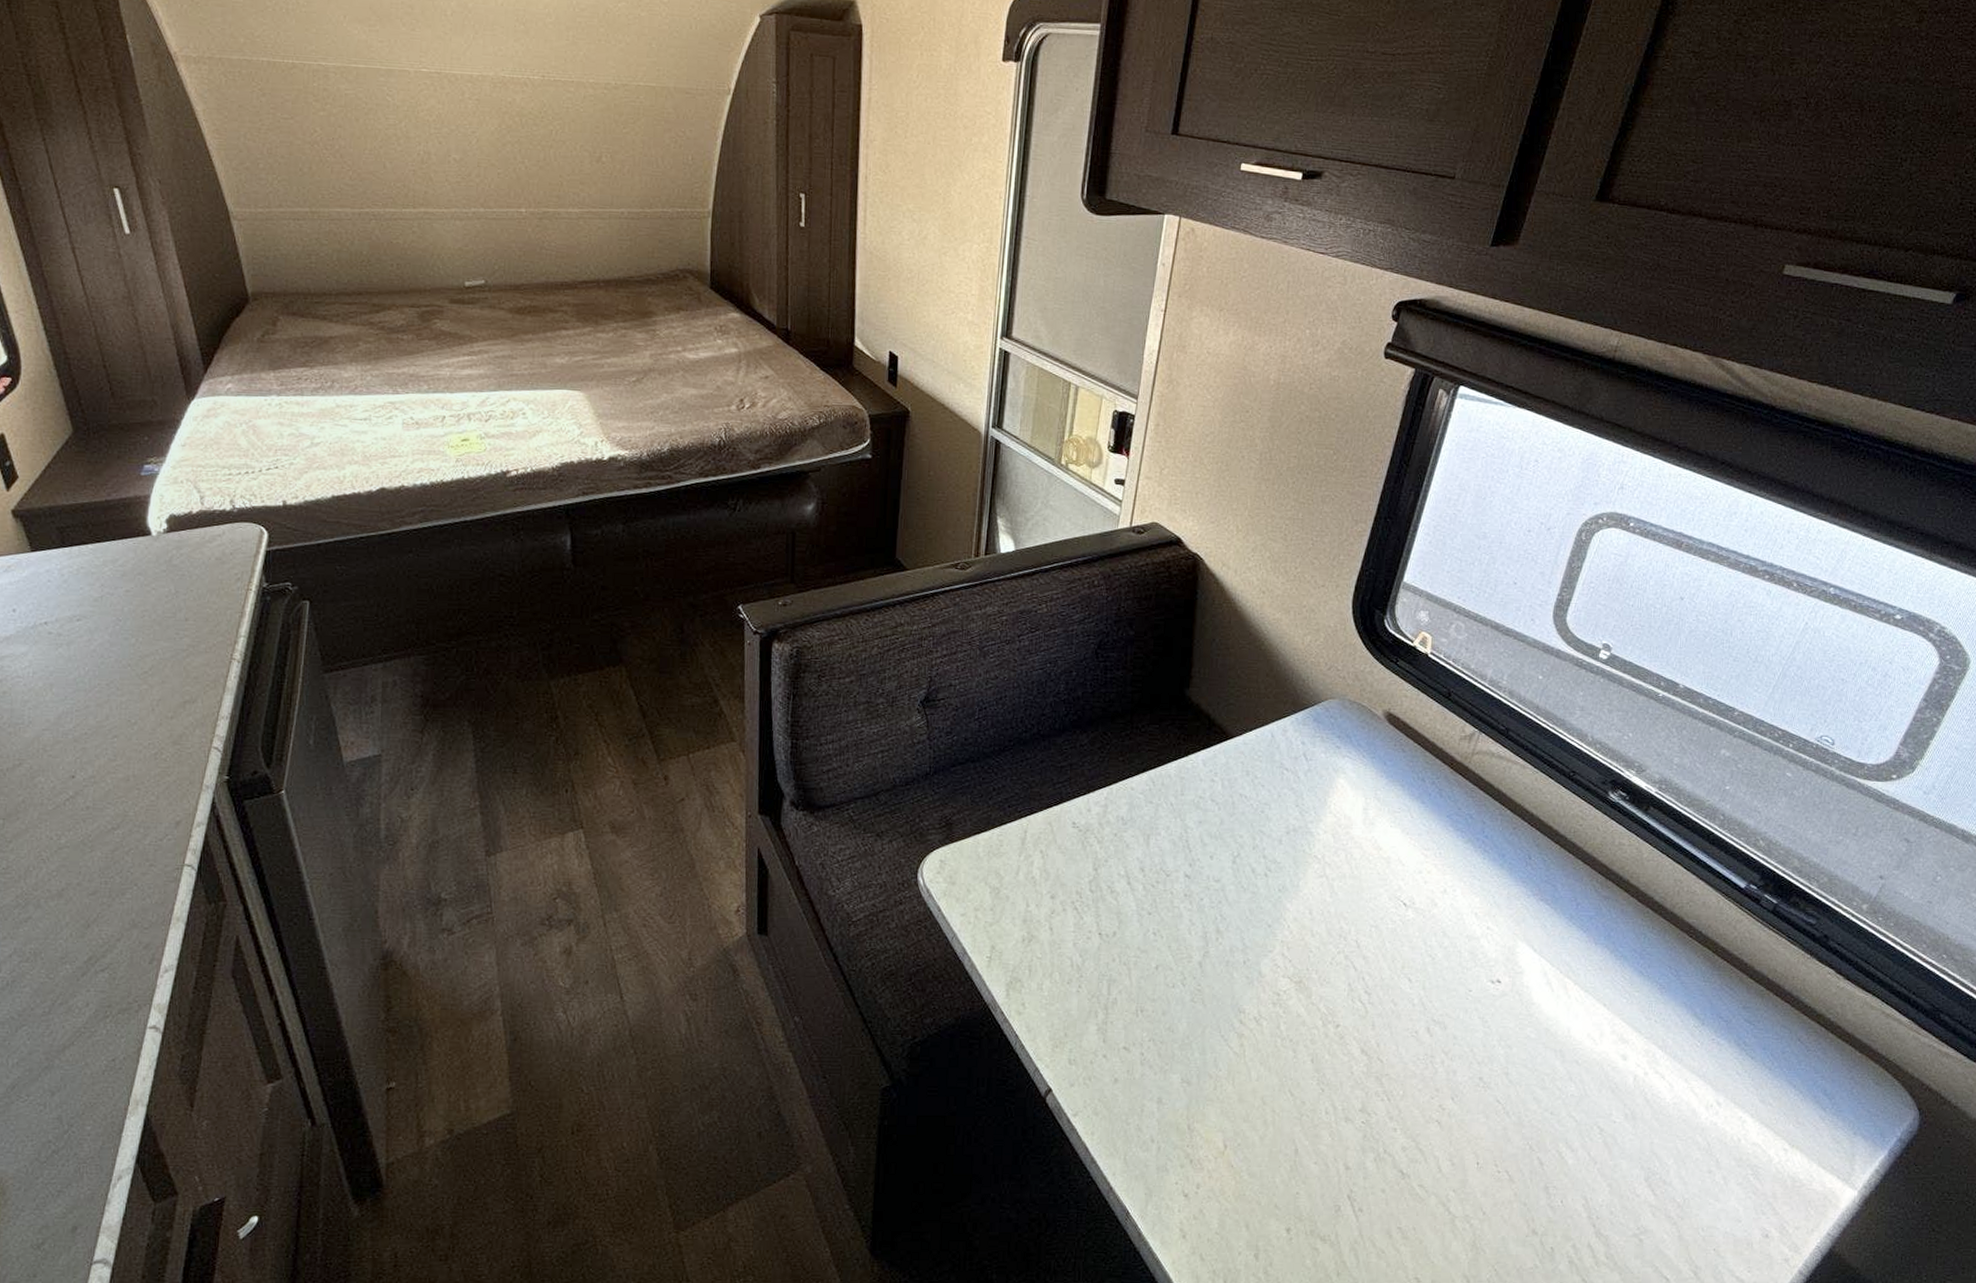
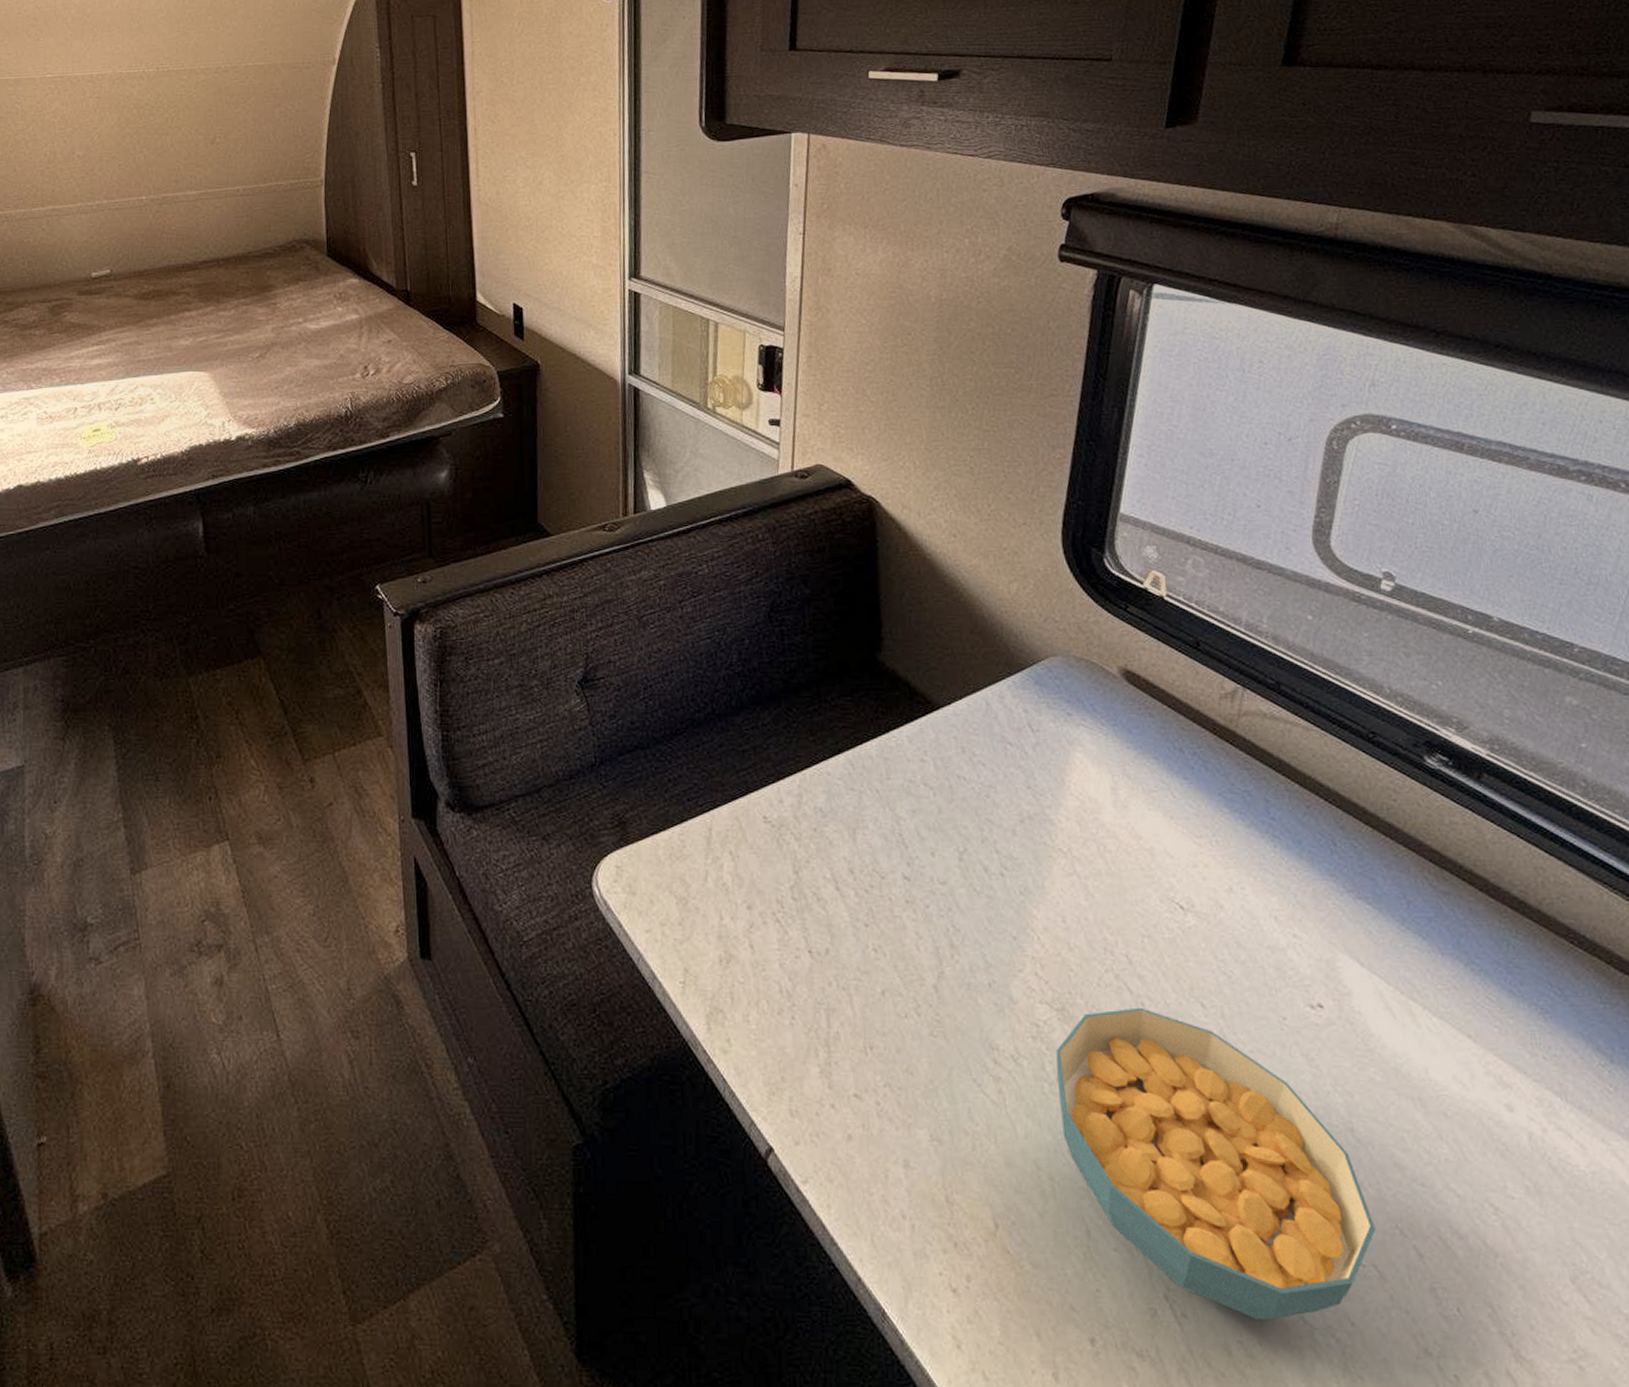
cereal bowl: none [1287,981,1512,1213] -> present [1056,1007,1376,1321]

